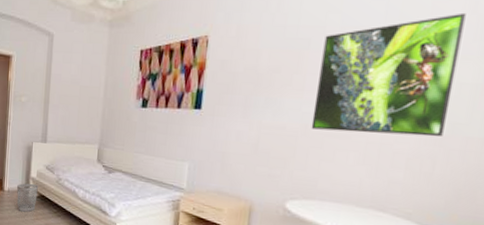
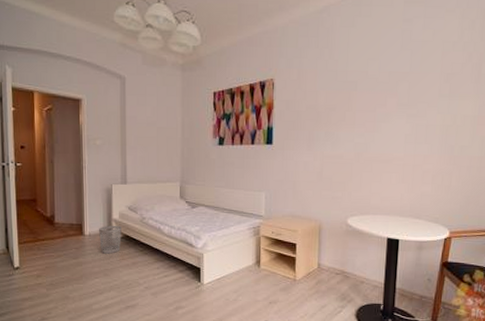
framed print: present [311,12,466,137] -> none [362,61,464,158]

